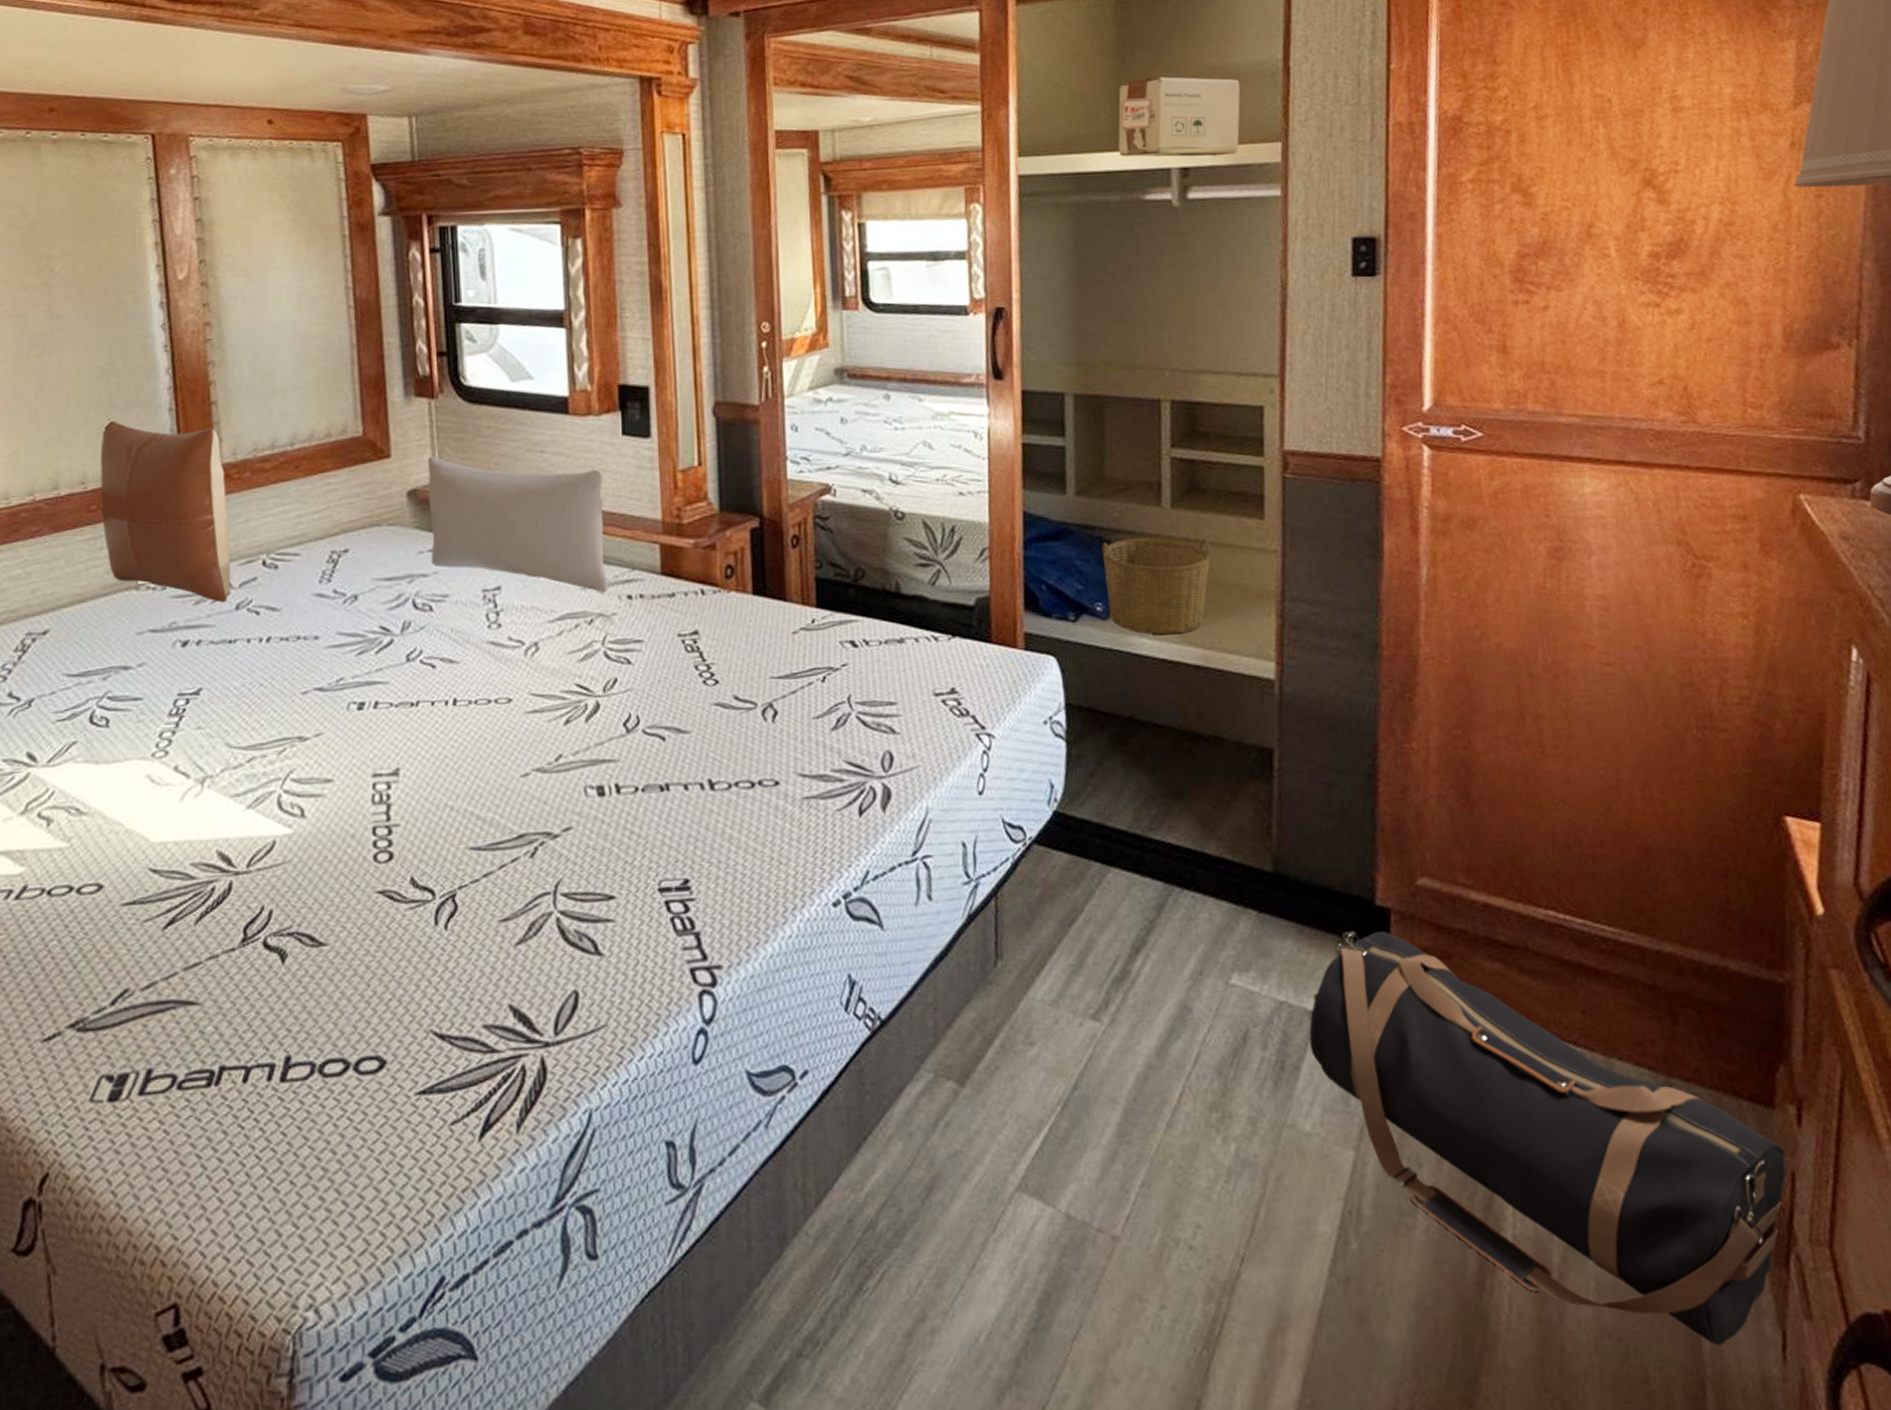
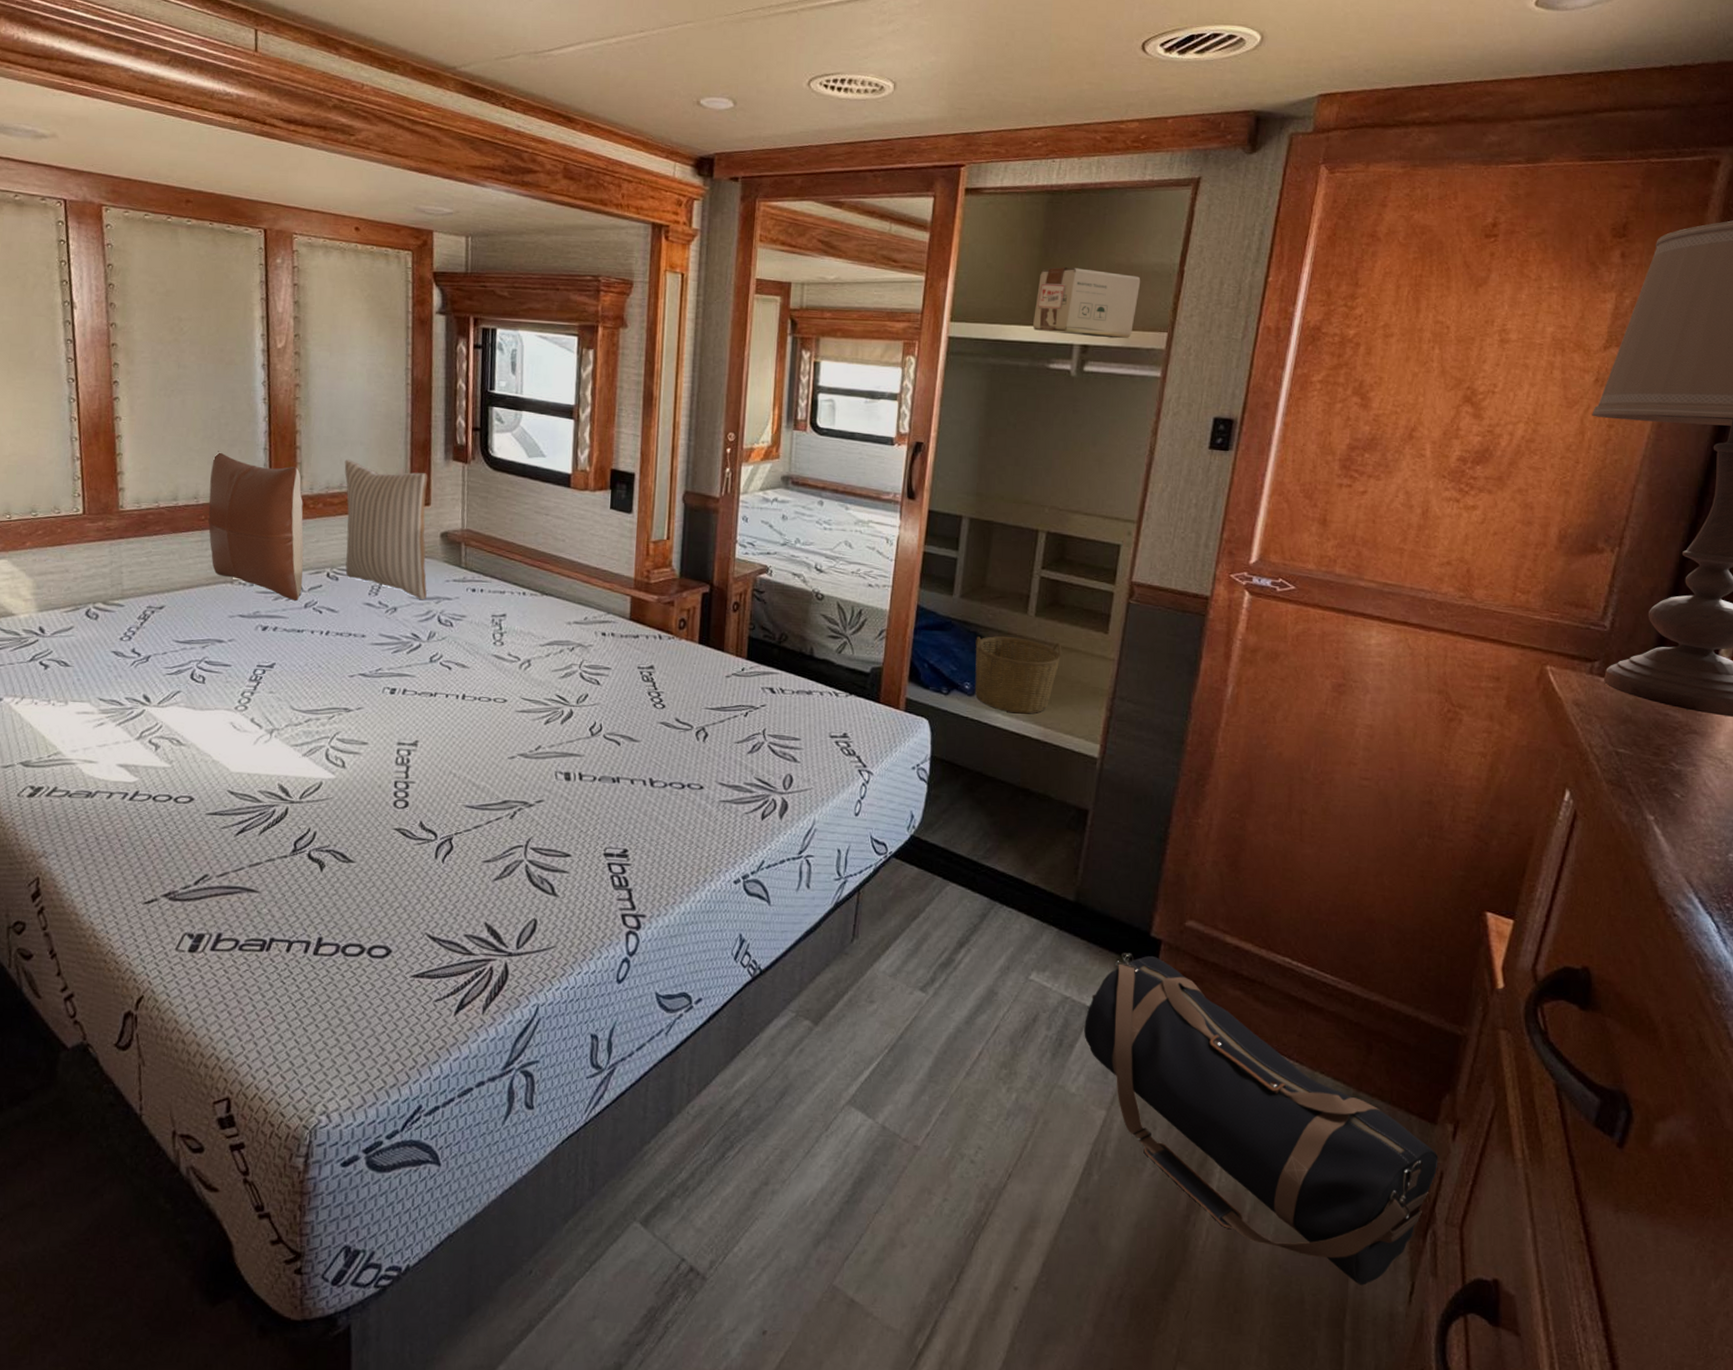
pillow: none [275,410,395,582] -> present [344,459,428,601]
pillow: present [428,456,608,593] -> none [454,508,592,629]

